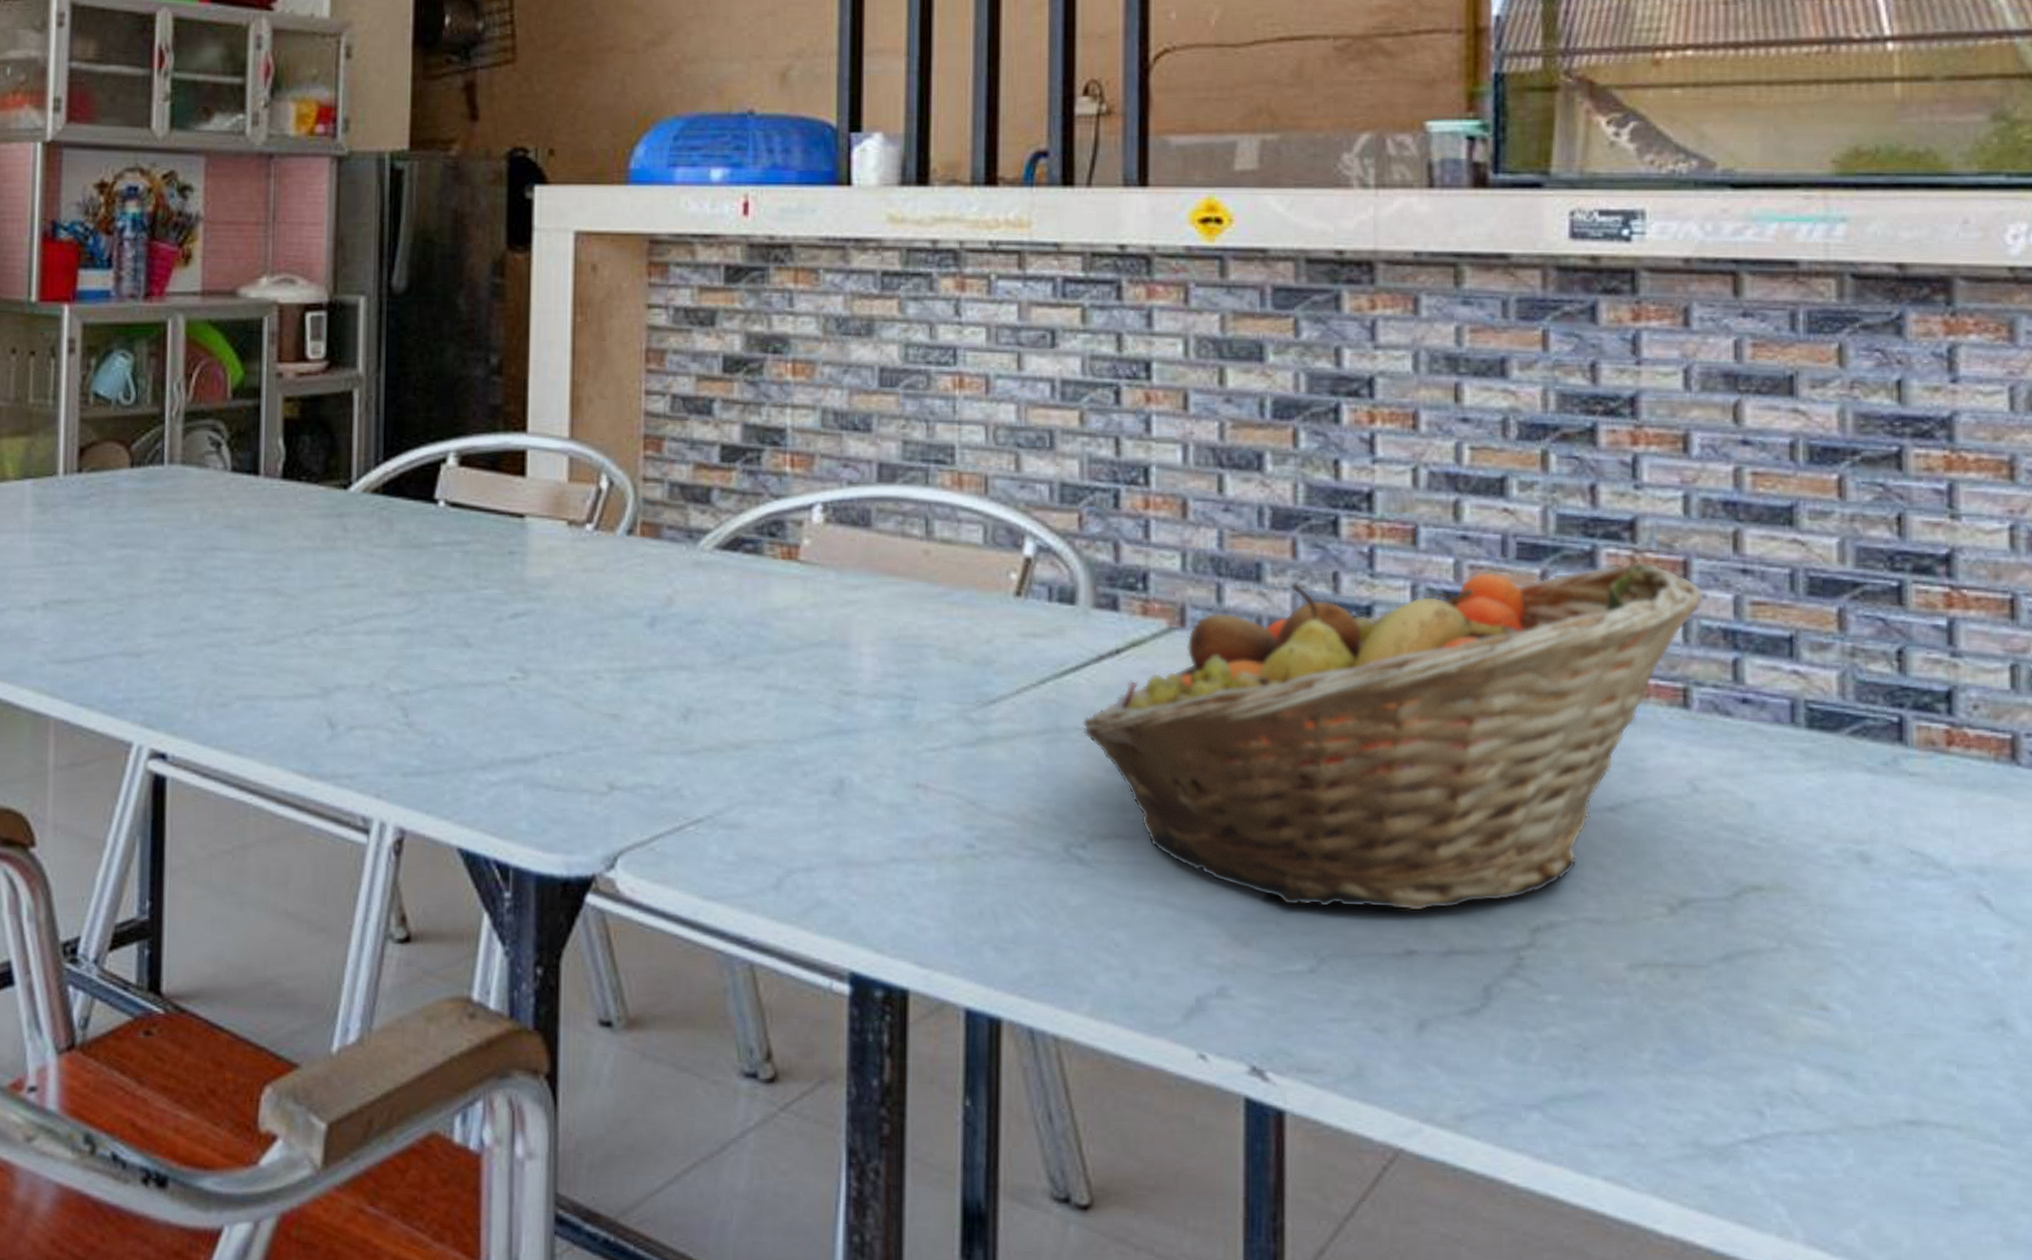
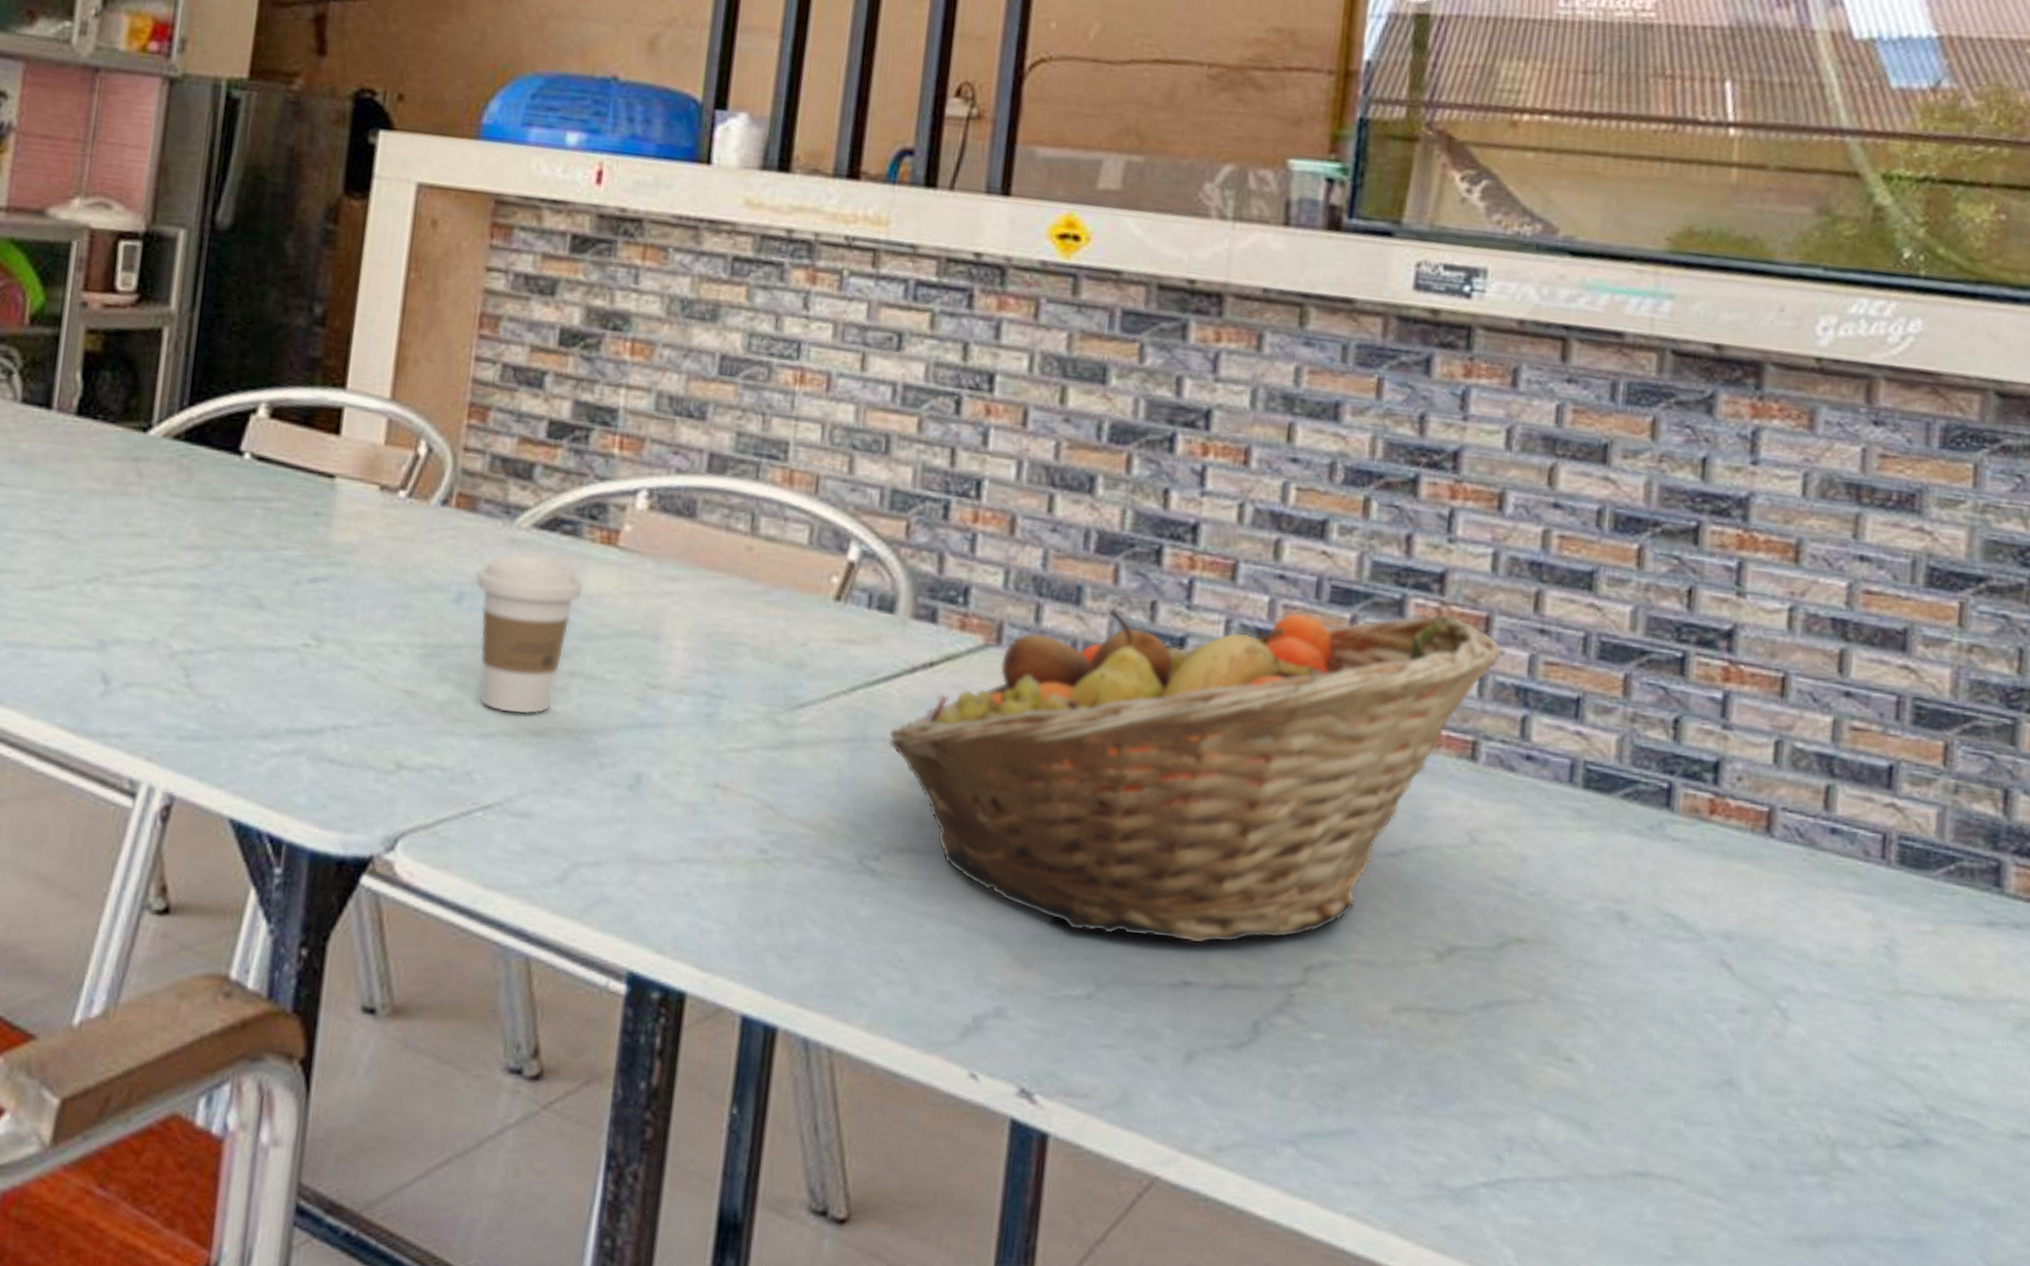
coffee cup: none [666,575,770,730] -> present [475,553,584,715]

